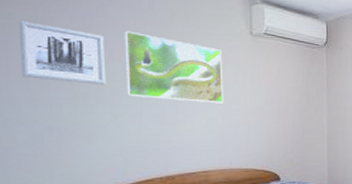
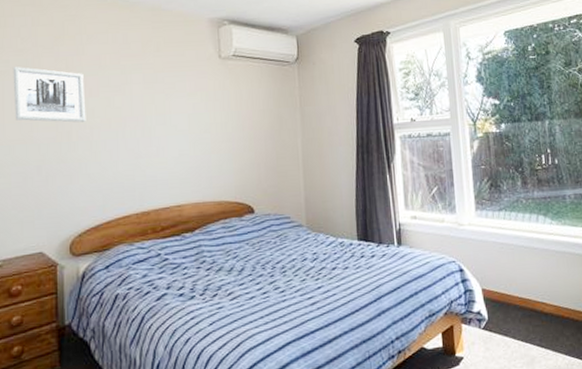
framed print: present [124,31,224,104] -> none [101,66,195,134]

